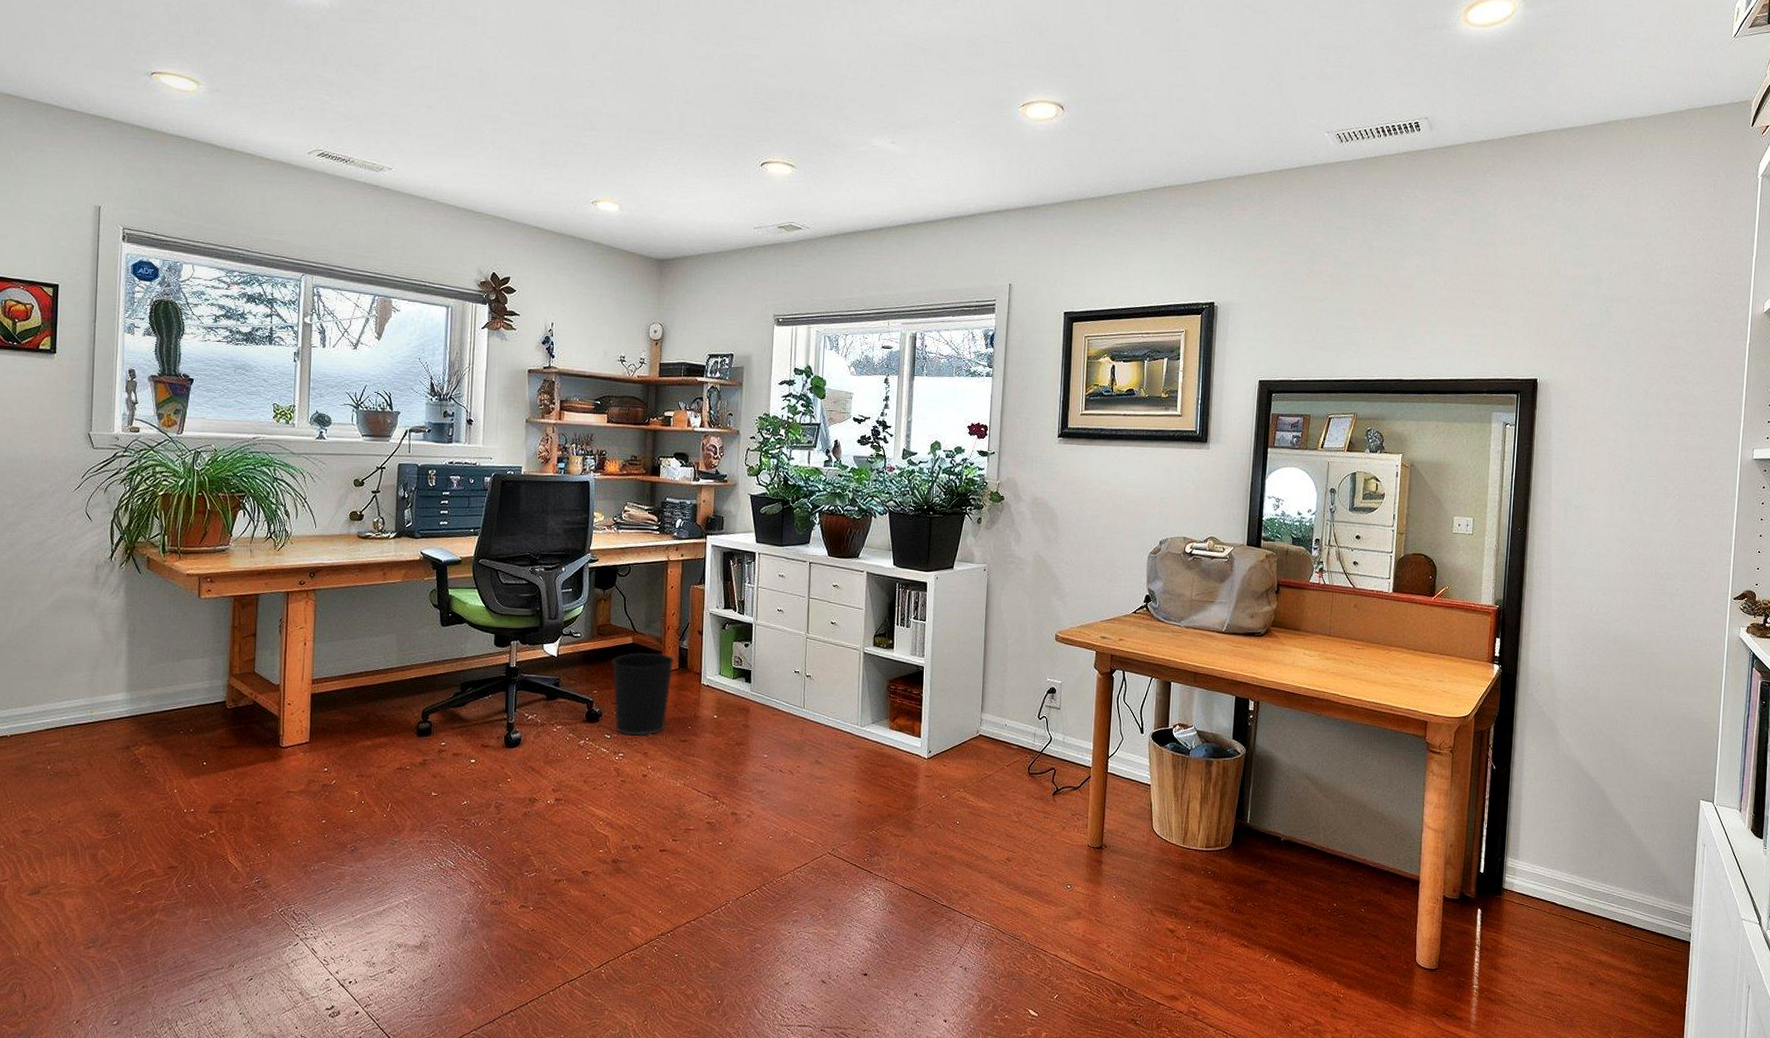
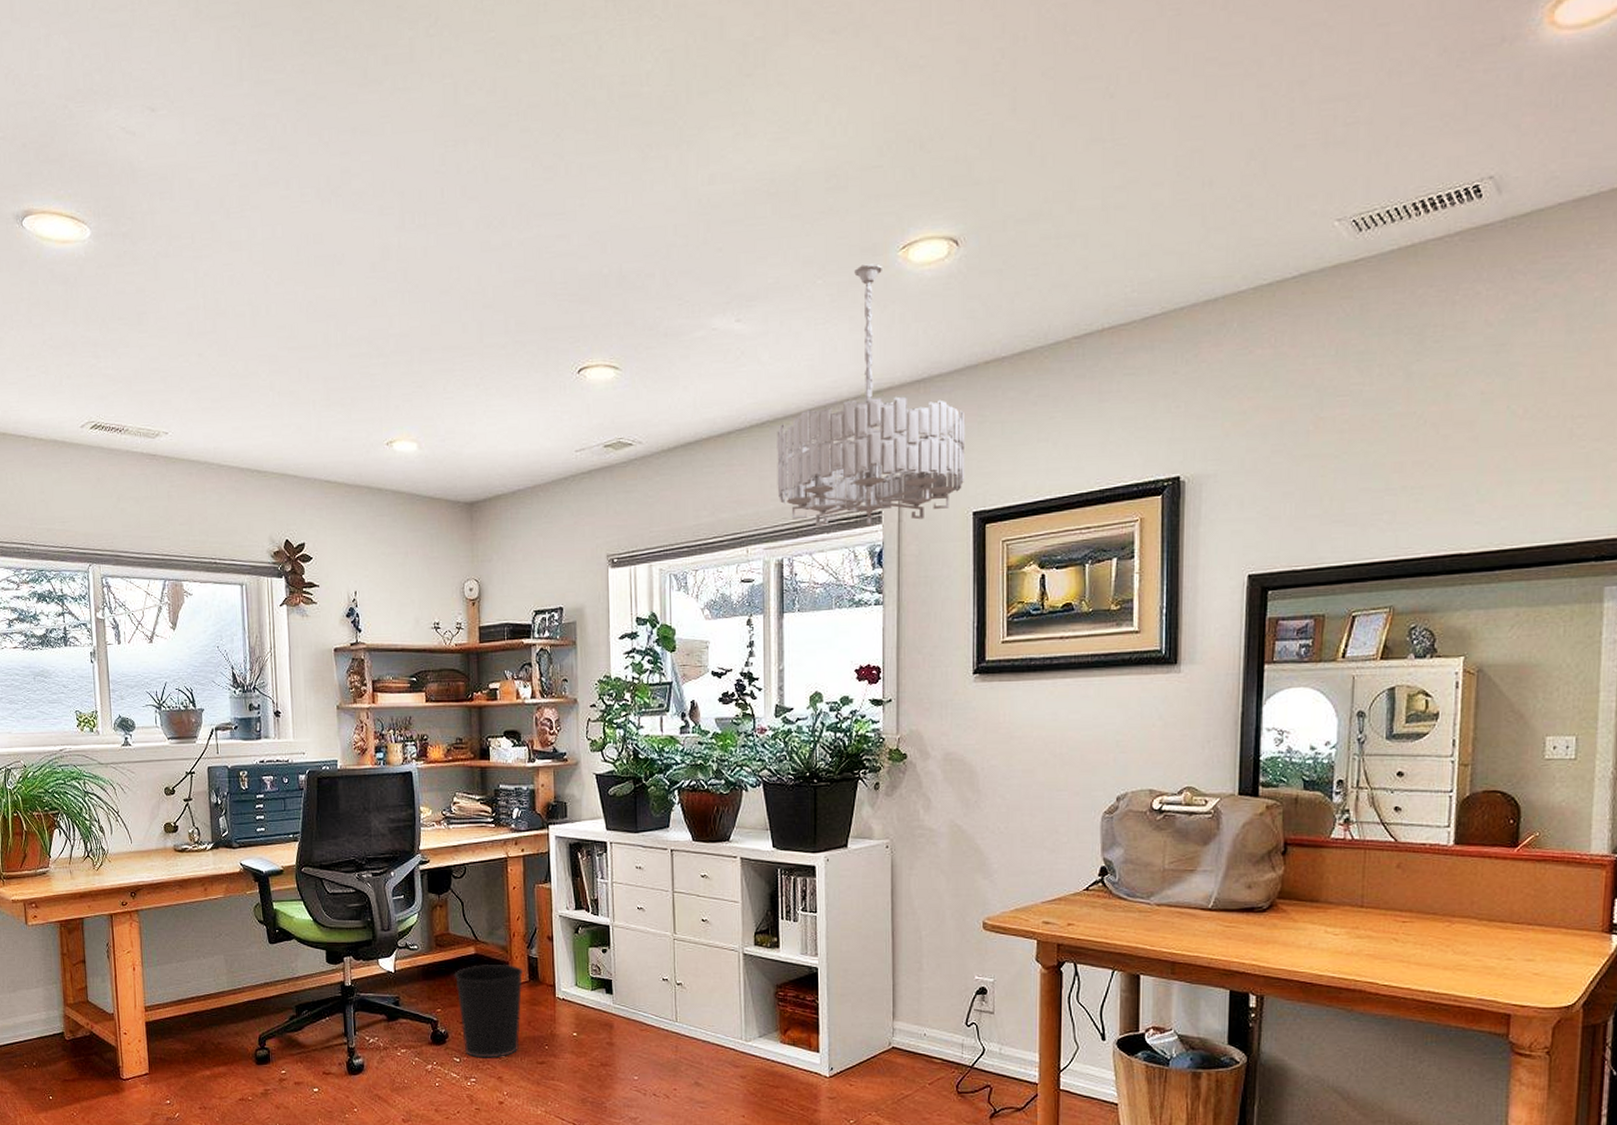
chandelier: none [915,114,1062,315] -> present [777,263,966,527]

